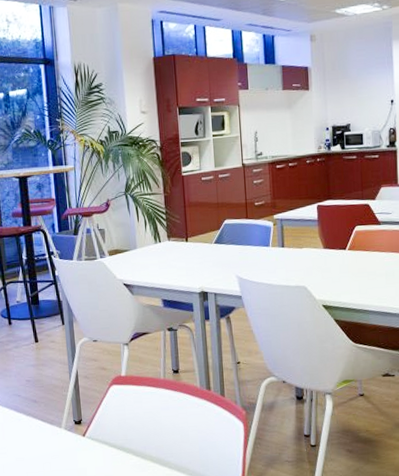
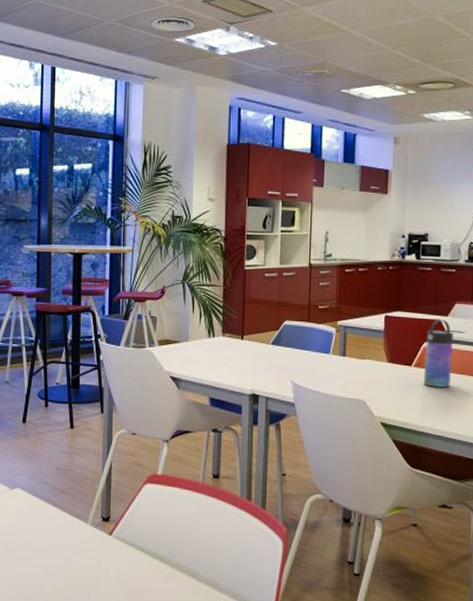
water bottle: none [357,203,383,267] -> present [424,319,454,388]

